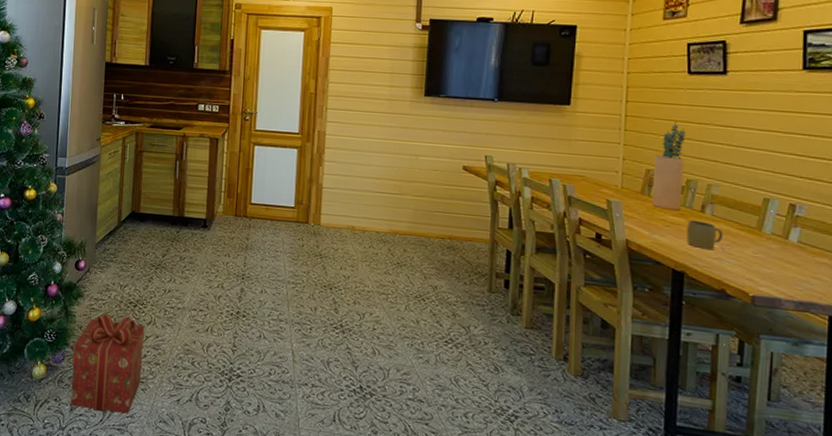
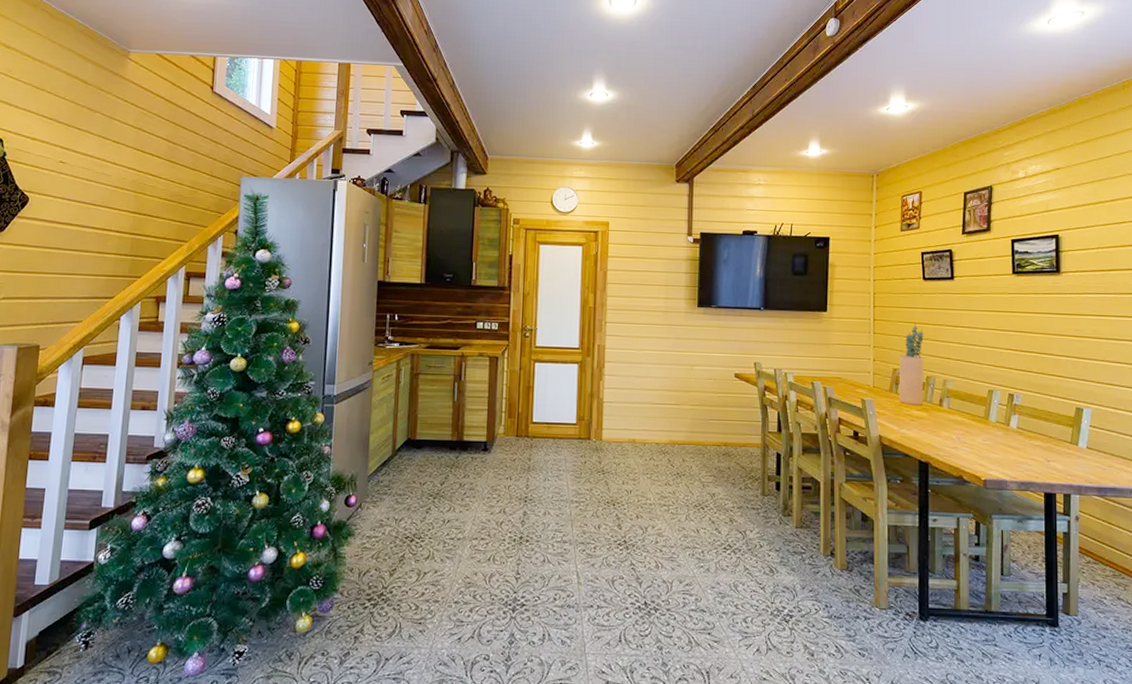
gift box: present [71,314,145,414] -> none [340,552,422,661]
mug: present [686,220,723,249] -> none [929,413,958,439]

